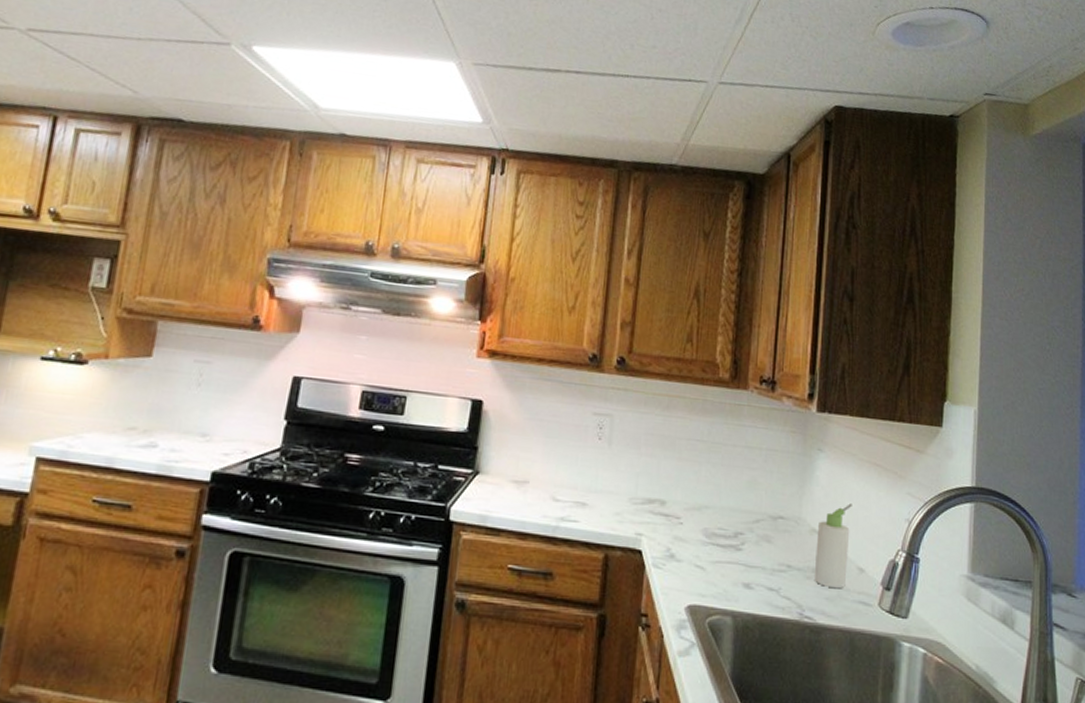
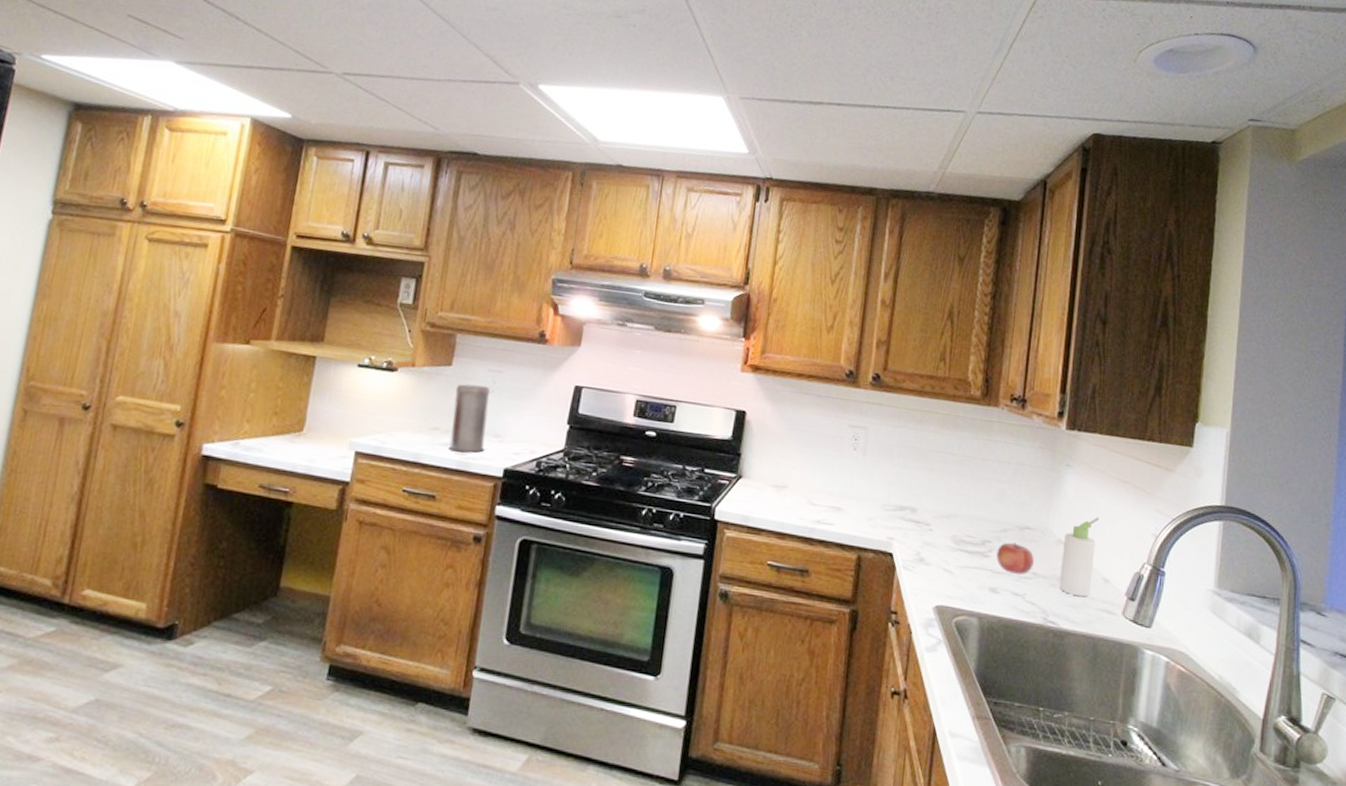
canister: none [148,377,197,456] -> present [449,384,491,454]
fruit: none [749,534,788,568] -> present [996,543,1034,575]

